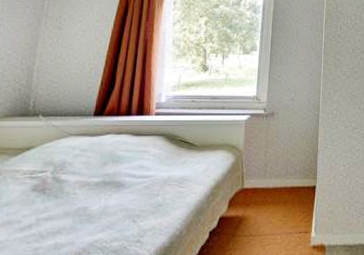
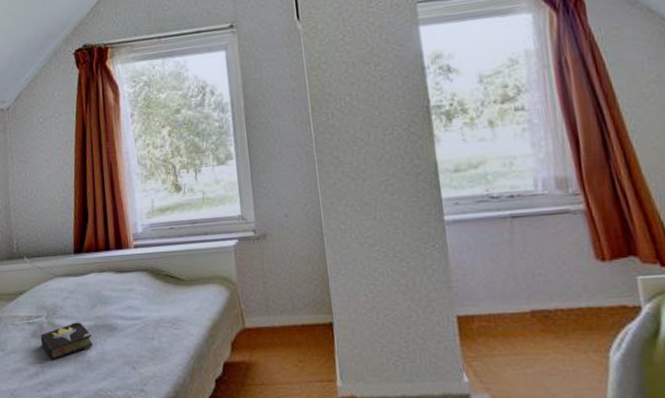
hardback book: none [40,177,98,213] -> present [40,320,93,360]

